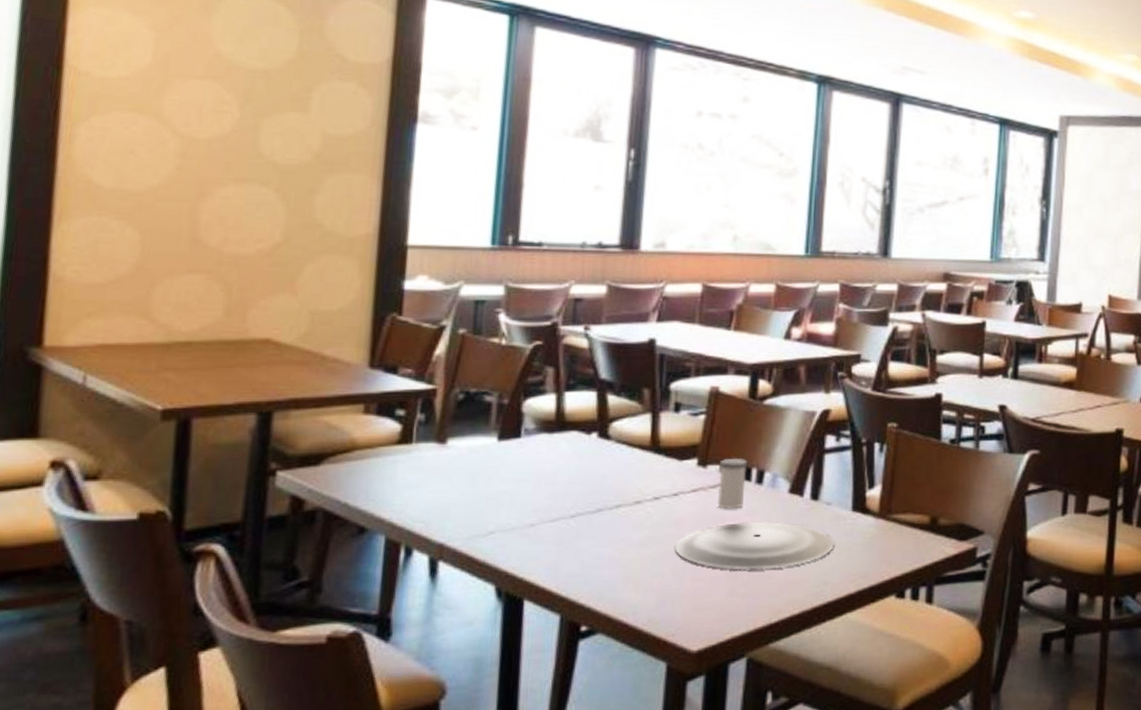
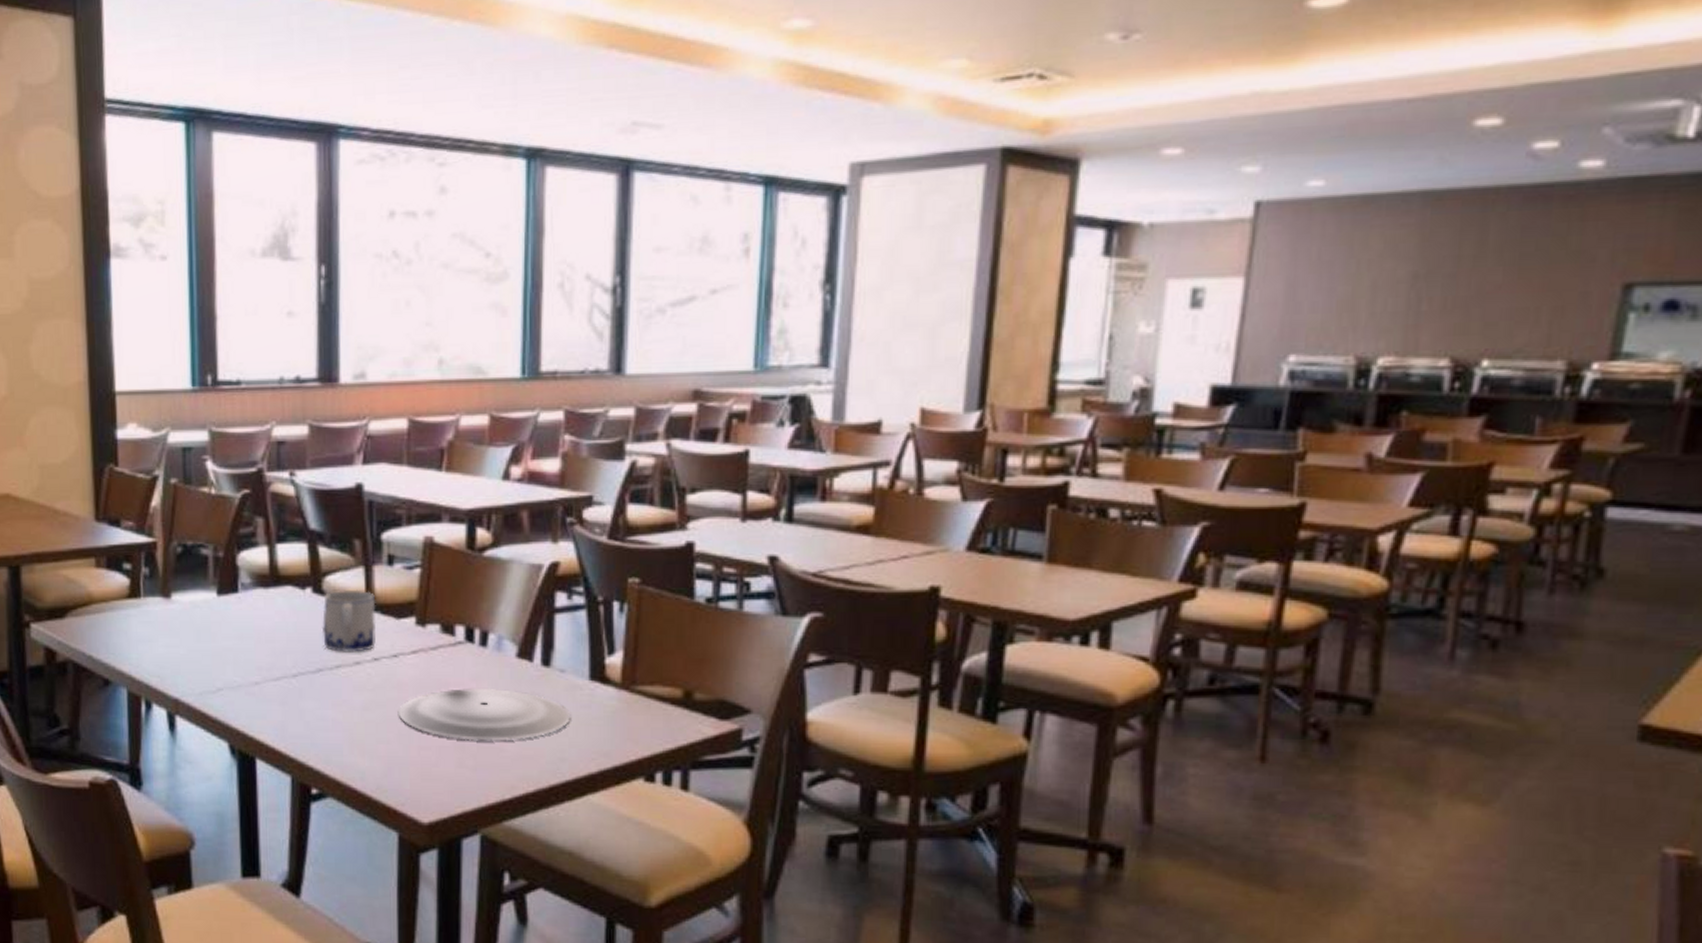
mug: none [604,434,661,493] -> present [321,589,376,652]
salt shaker: present [717,458,748,510] -> none [439,616,470,674]

